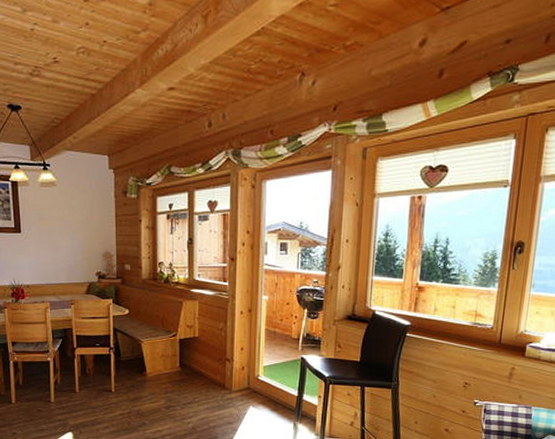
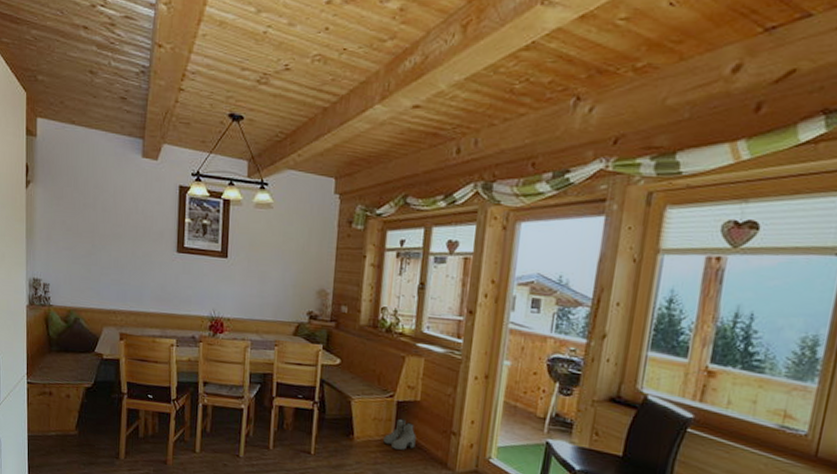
boots: none [171,353,198,379] -> present [383,418,416,450]

